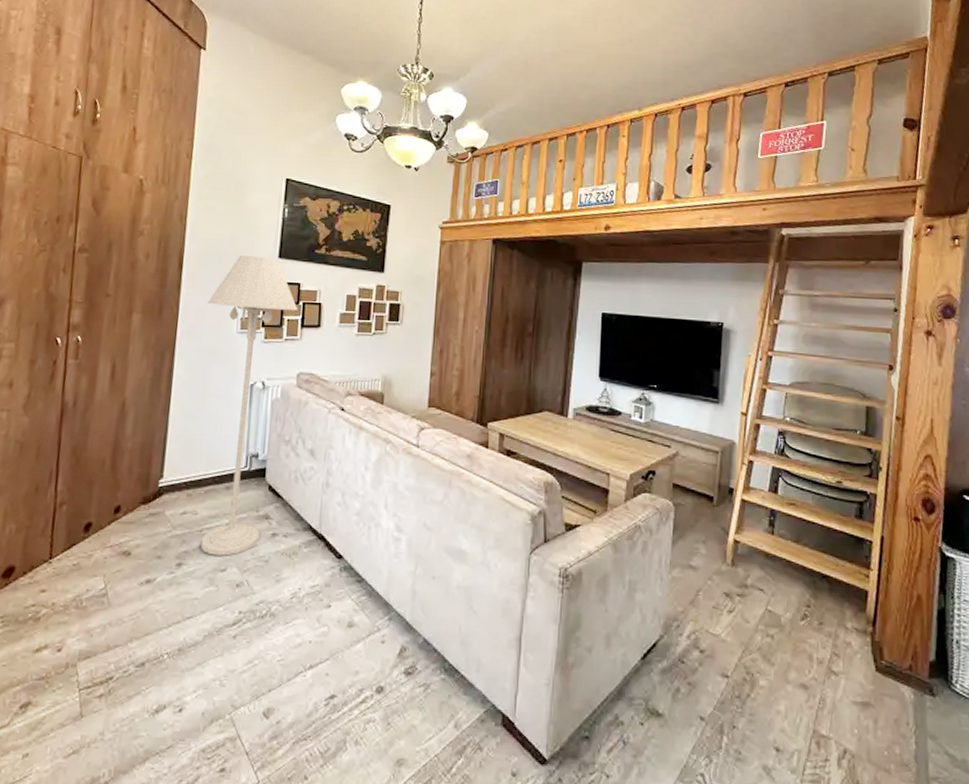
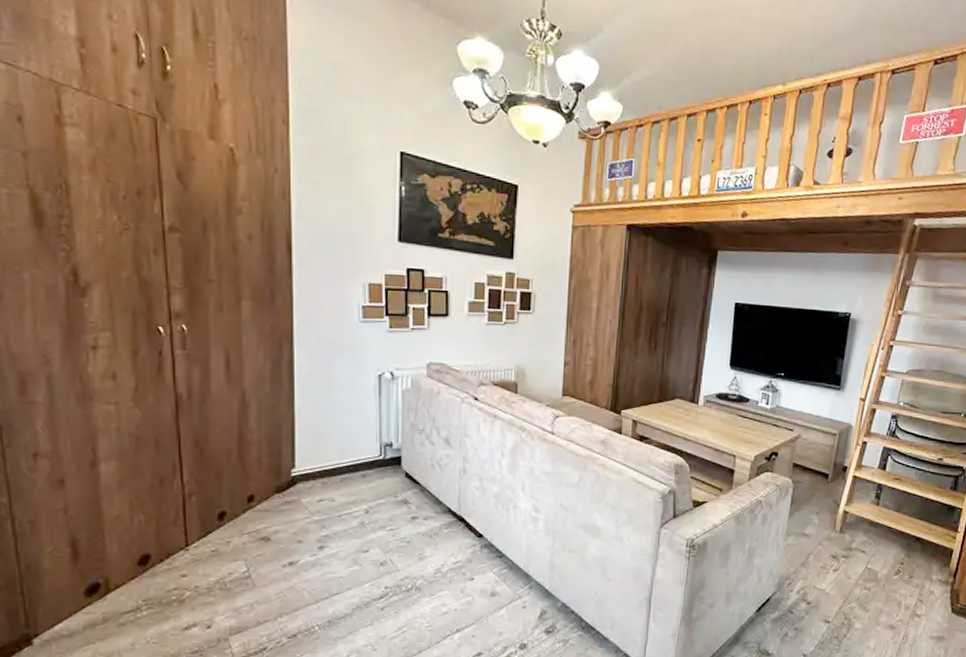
floor lamp: present [200,255,298,556] -> none [323,238,424,538]

